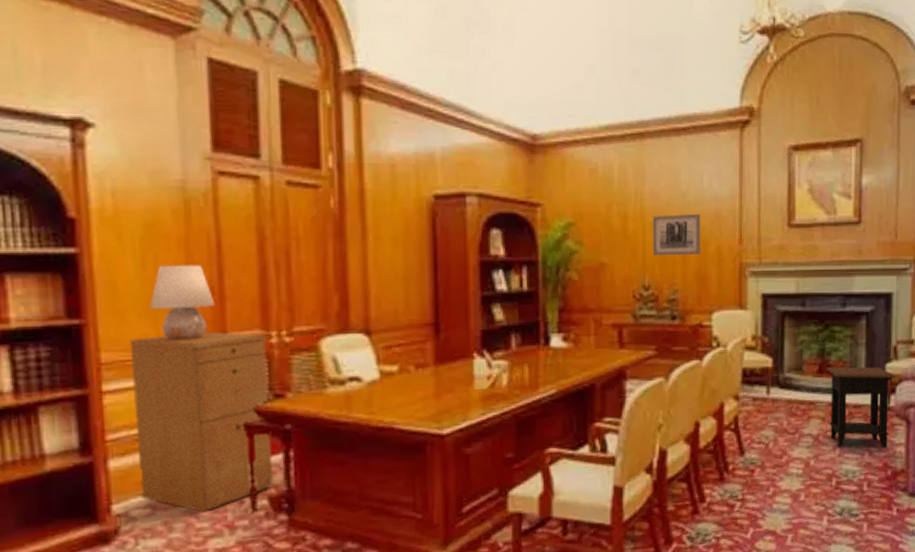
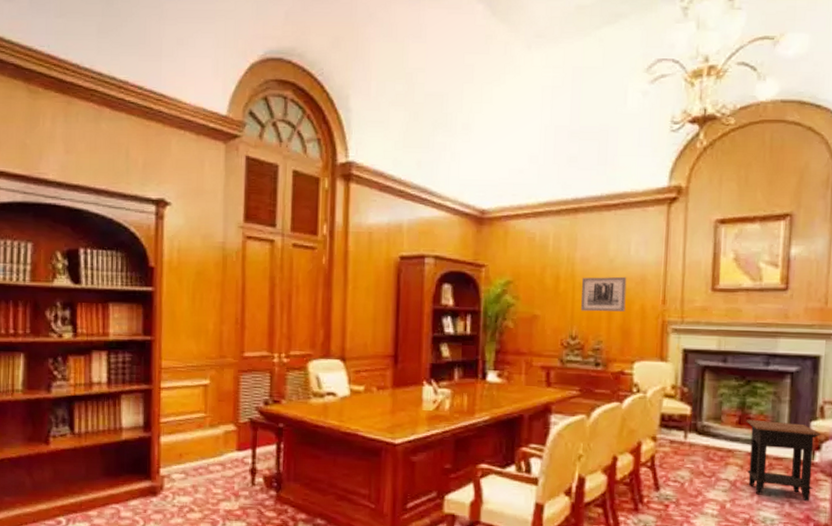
filing cabinet: present [129,331,273,513] -> none [179,351,271,482]
table lamp: present [149,264,215,341] -> none [195,301,238,356]

